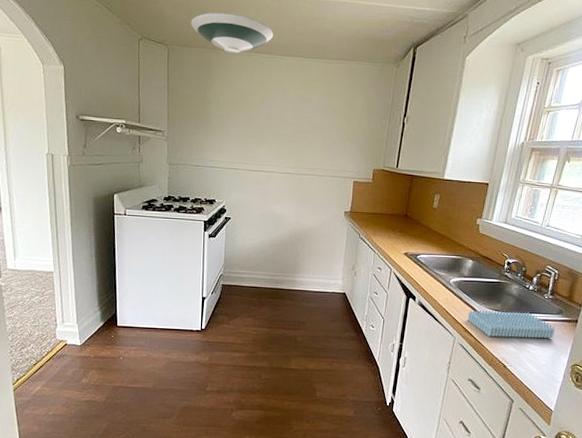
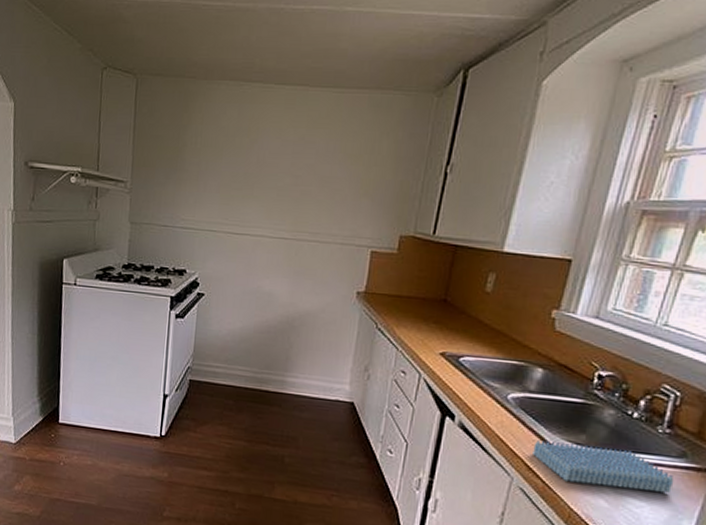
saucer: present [191,12,274,54] -> none [166,31,271,84]

